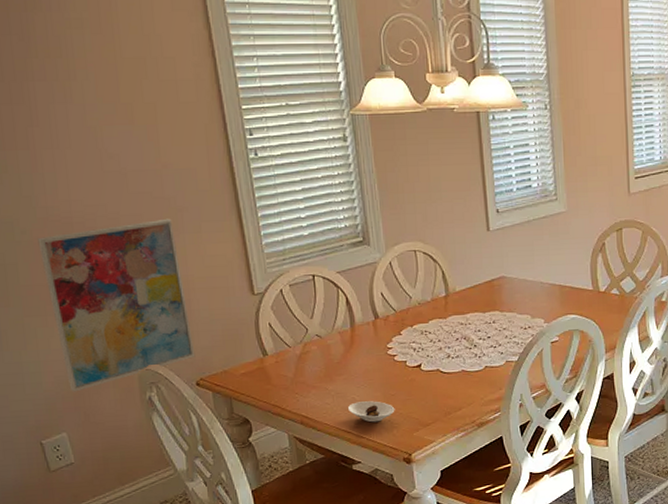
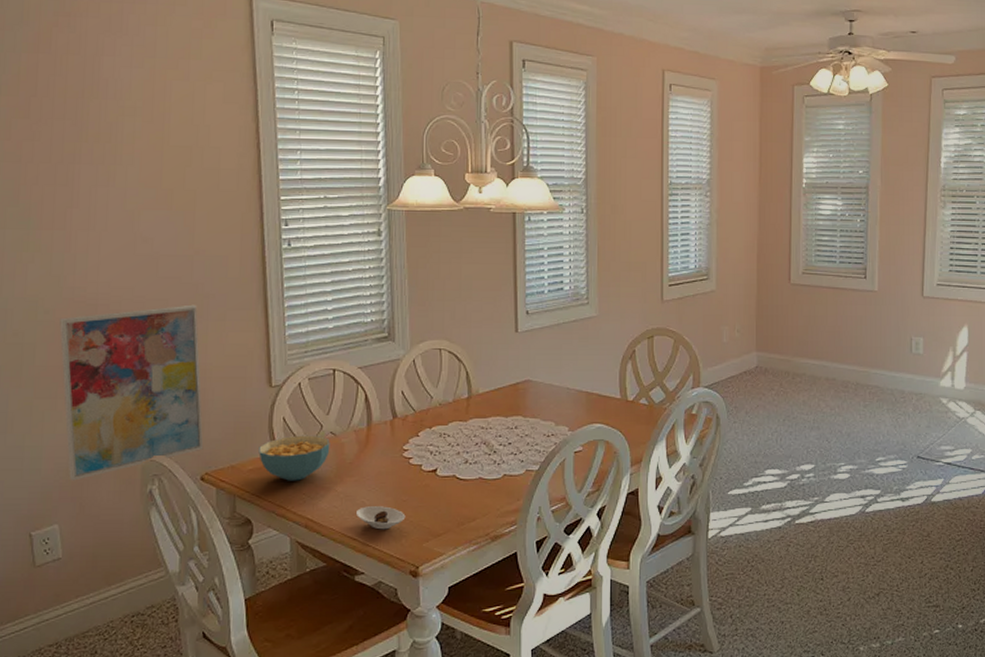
cereal bowl: none [248,338,317,382] -> present [259,435,330,481]

